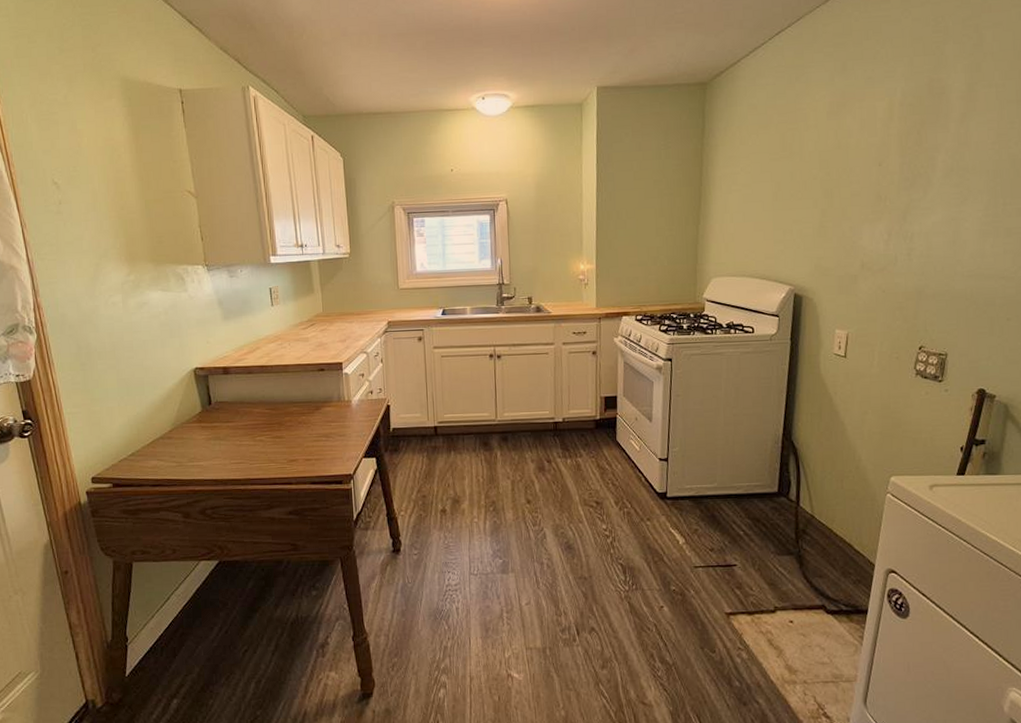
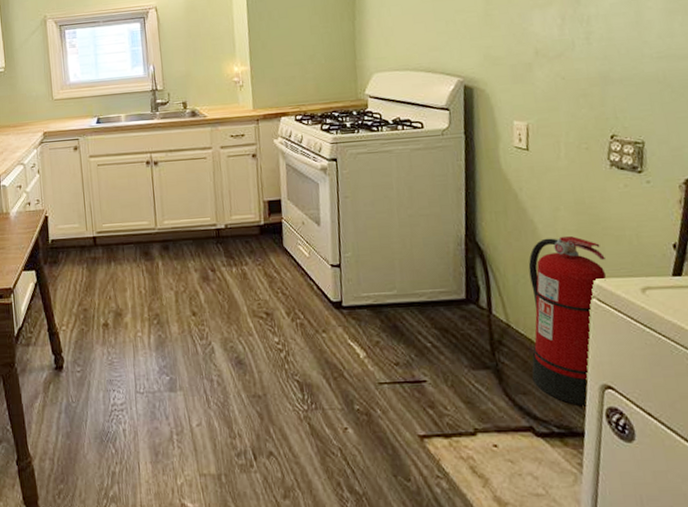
fire extinguisher: none [829,437,902,588] -> present [528,236,607,406]

